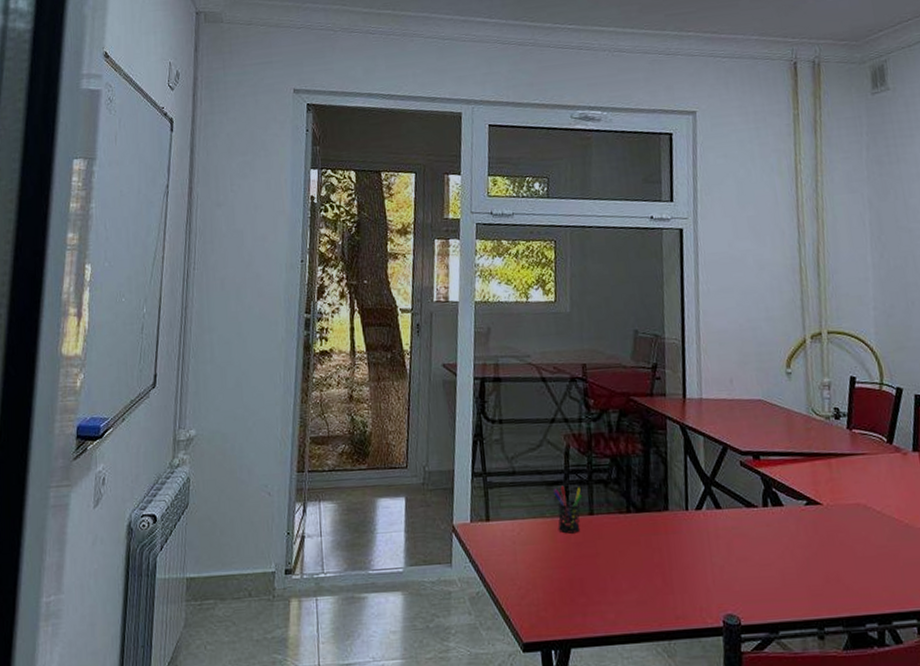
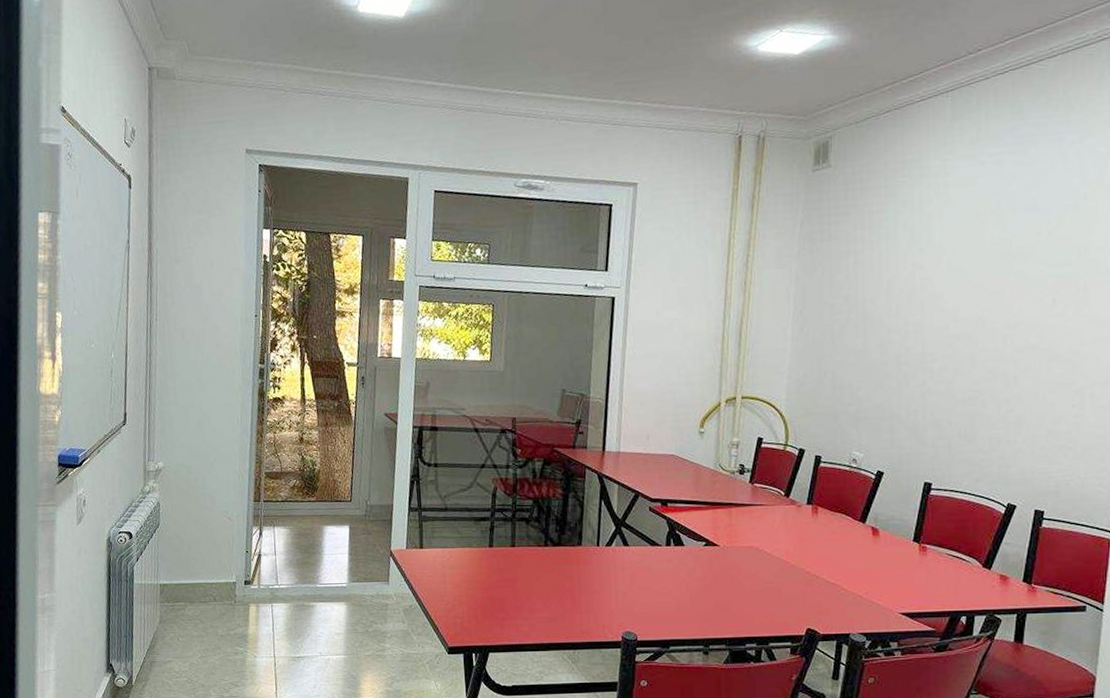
pen holder: present [554,485,583,534] -> none [481,521,506,561]

